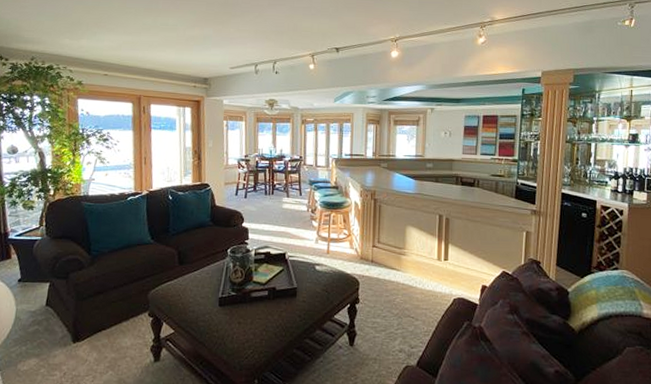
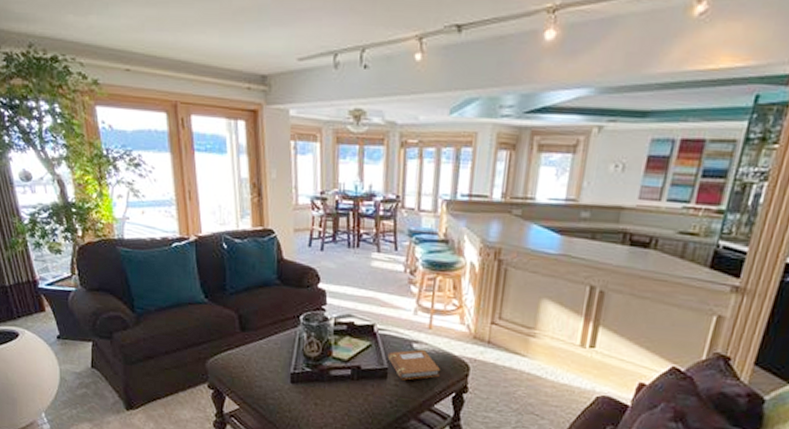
notebook: none [296,270,338,297] -> present [387,349,441,381]

